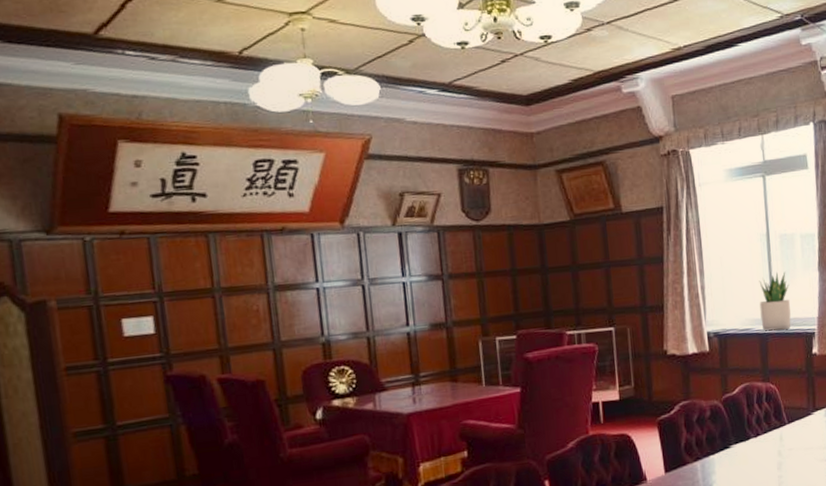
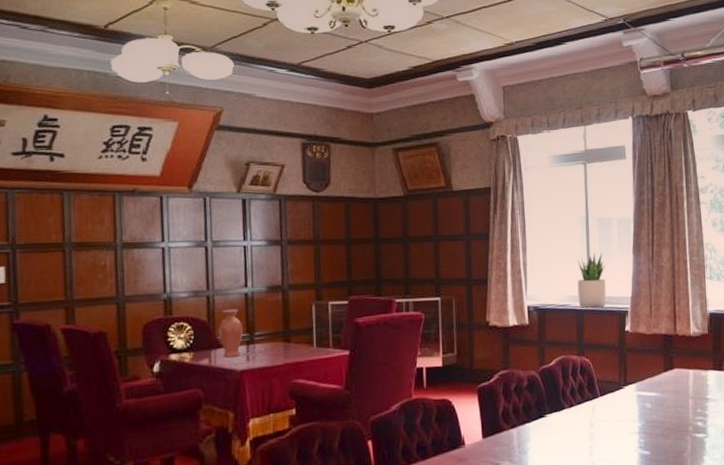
vase: none [381,349,408,401] -> present [218,308,244,357]

